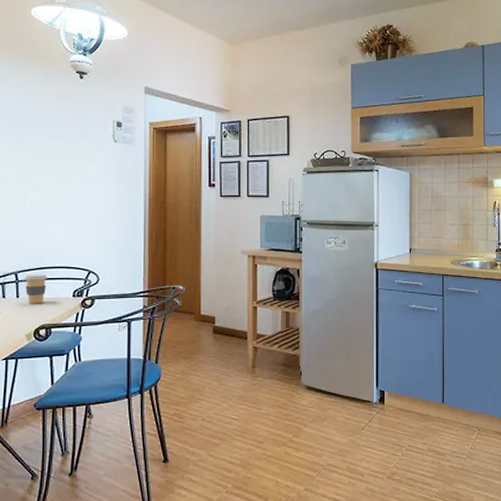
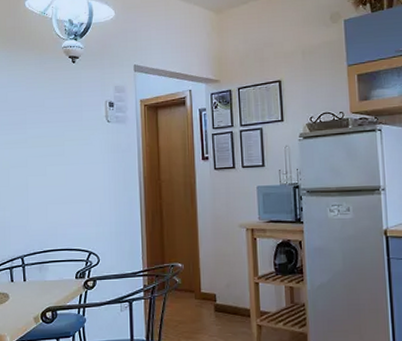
coffee cup: present [23,274,47,304] -> none [29,257,51,287]

